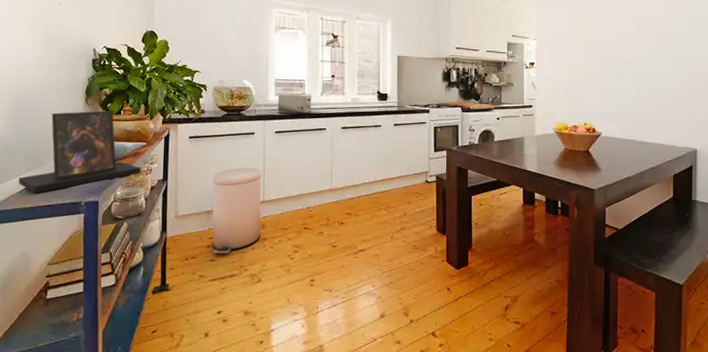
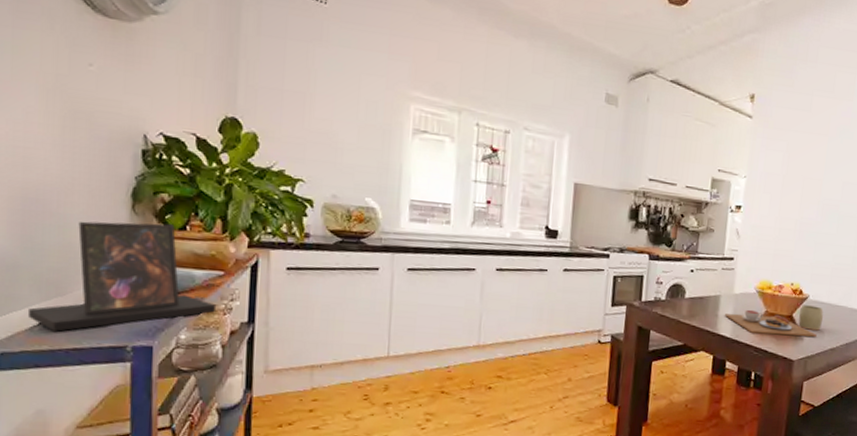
pedal bin: present [212,168,262,254] -> none [316,312,387,421]
toaster: present [278,92,312,116] -> none [412,218,460,251]
place setting: none [529,147,612,169] -> present [724,309,817,337]
mug: none [595,141,617,162] -> present [798,305,824,331]

